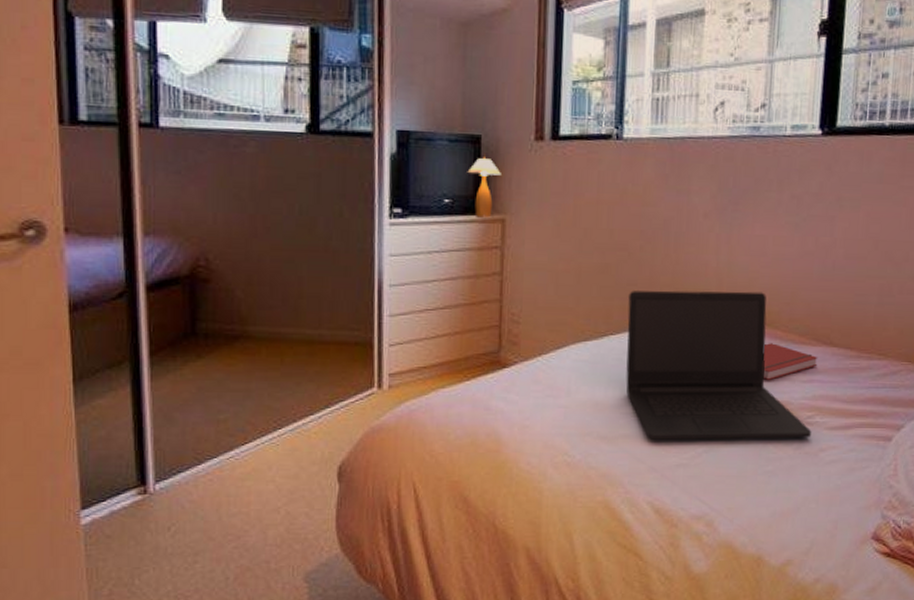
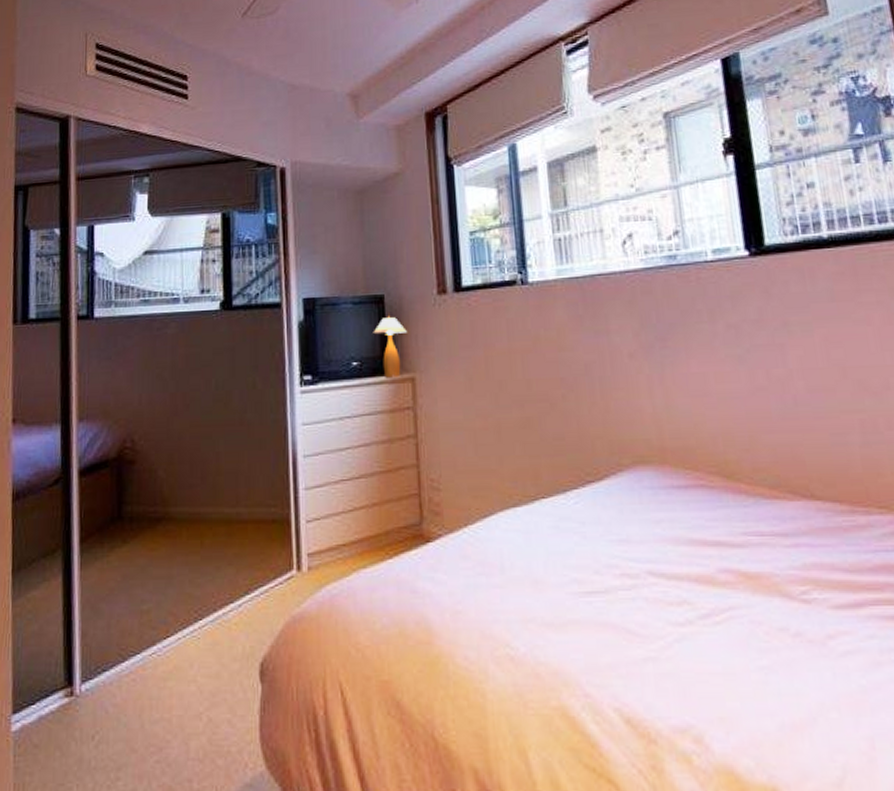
laptop: present [626,290,812,440] -> none [556,438,812,626]
book: present [763,343,818,380] -> none [728,499,801,546]

